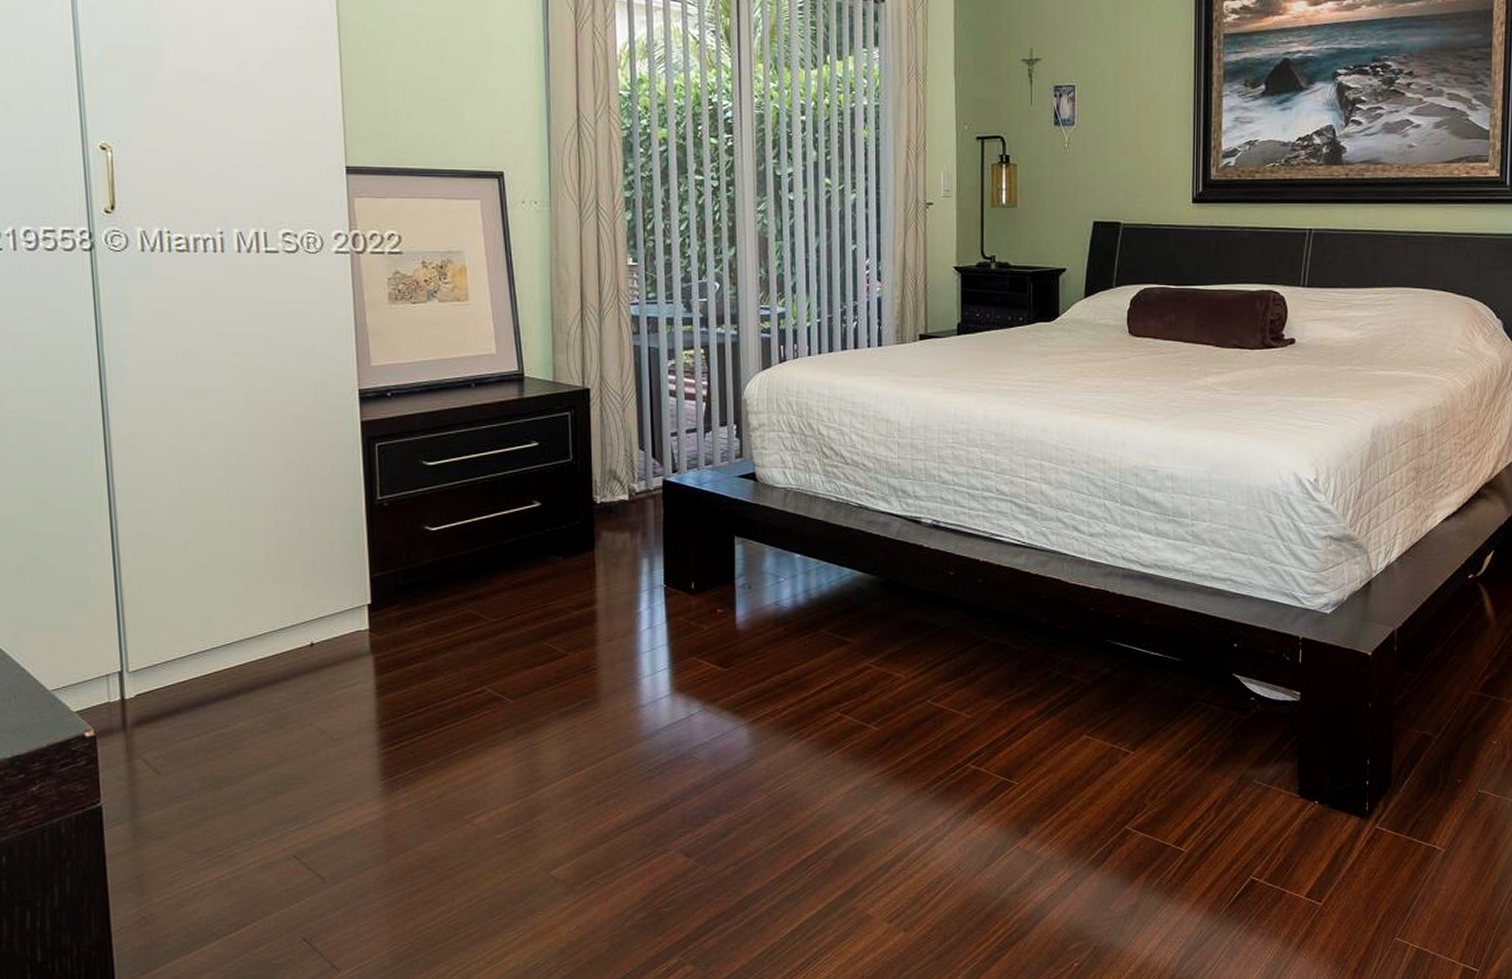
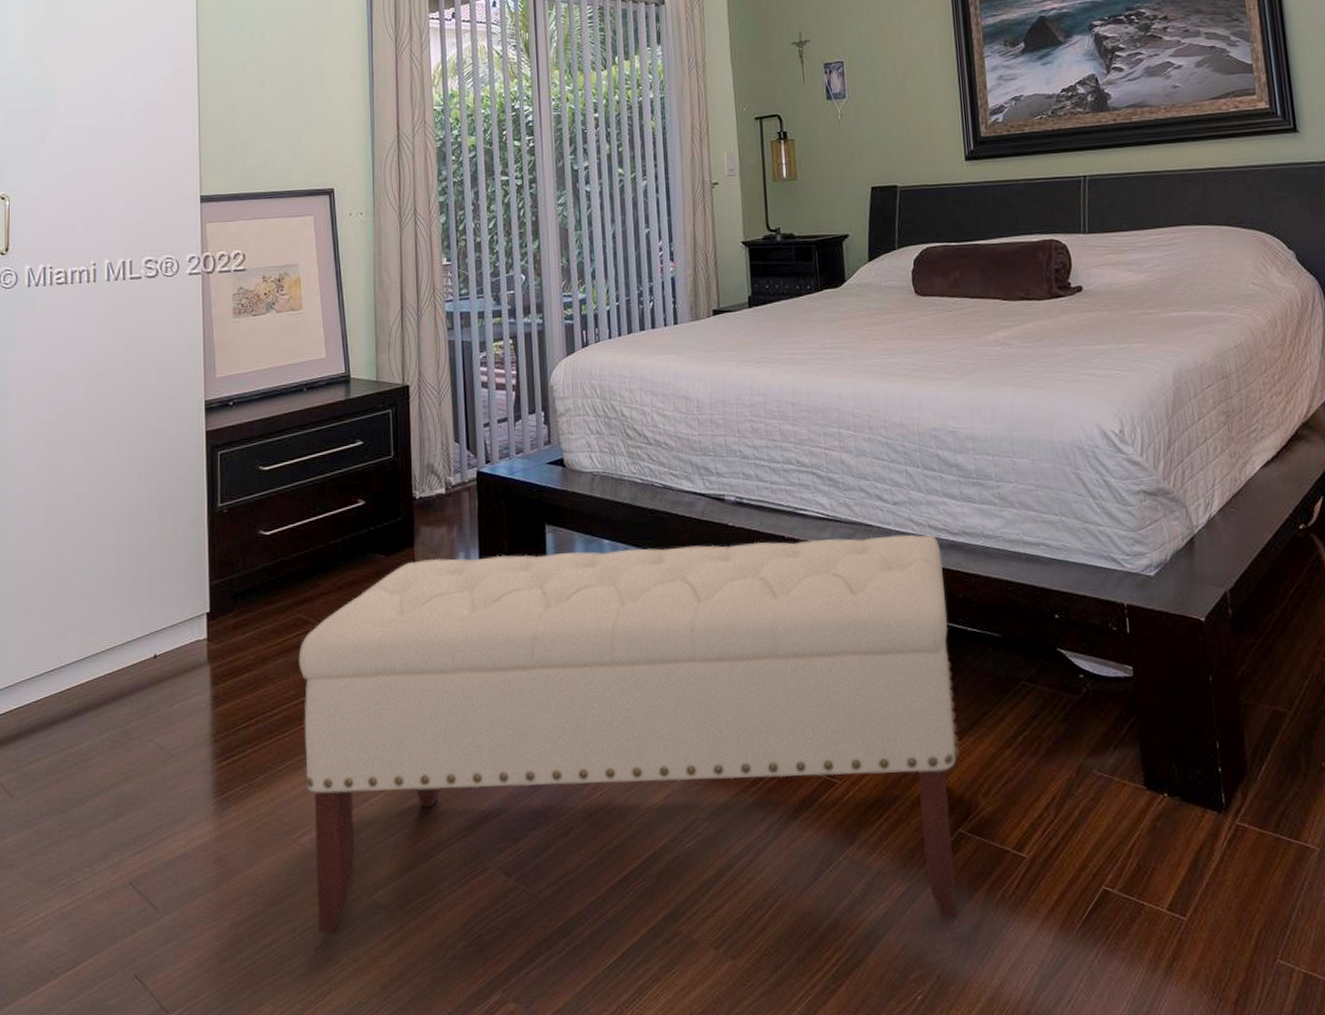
bench: none [470,562,1133,904] -> present [298,534,960,933]

